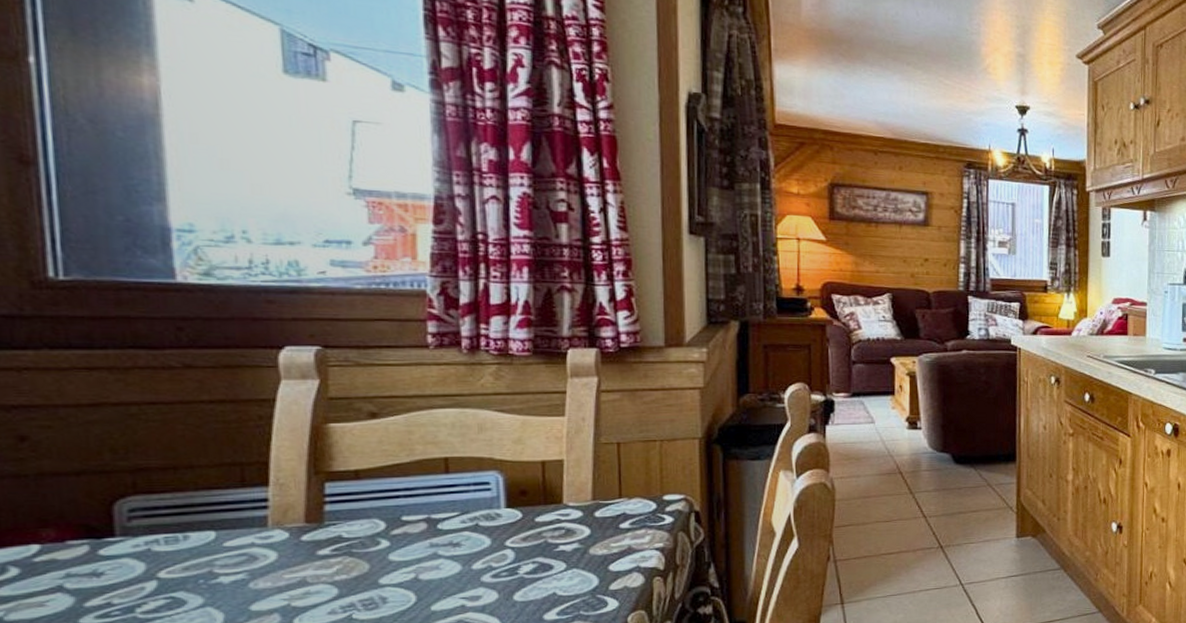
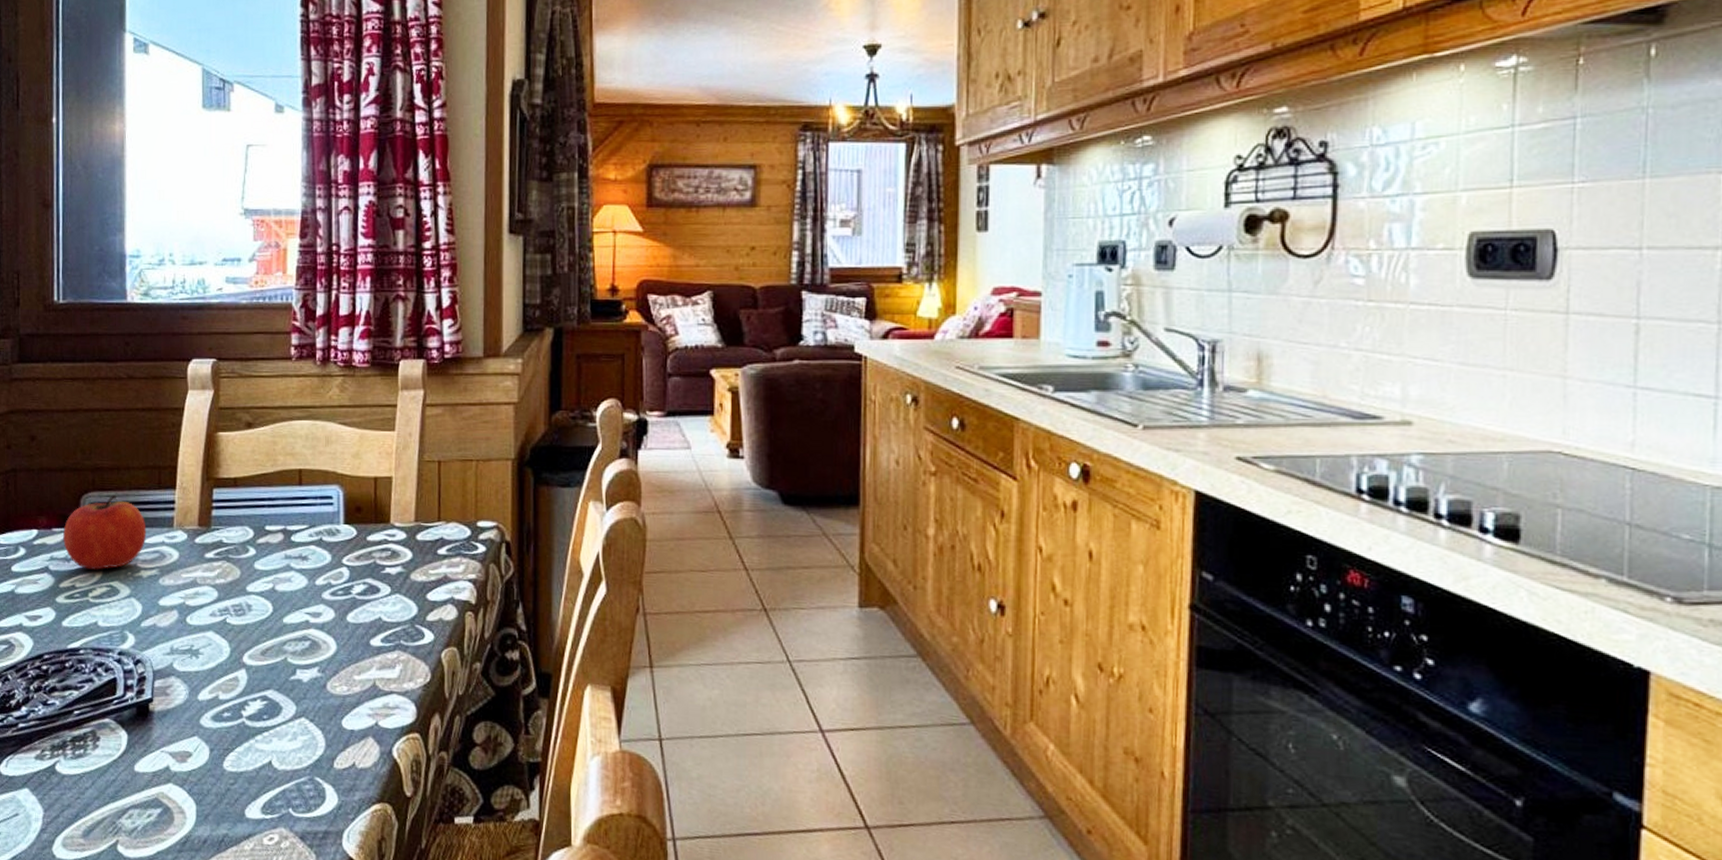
apple: none [84,497,226,583] -> present [62,495,147,570]

